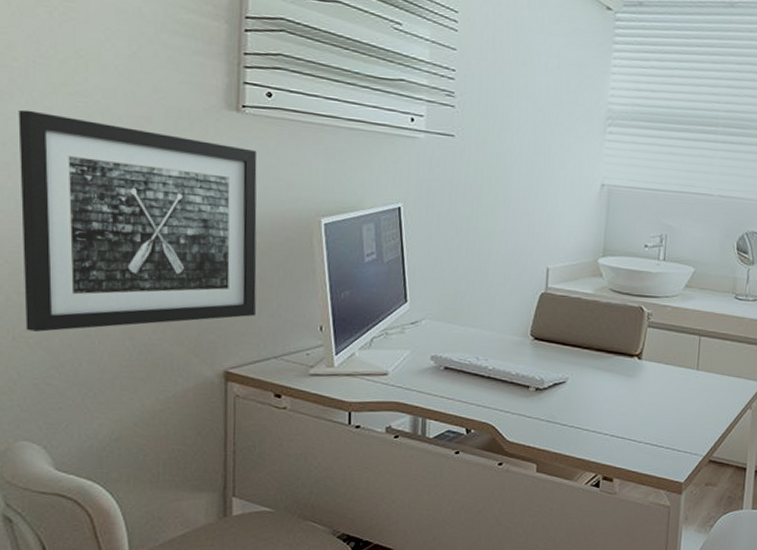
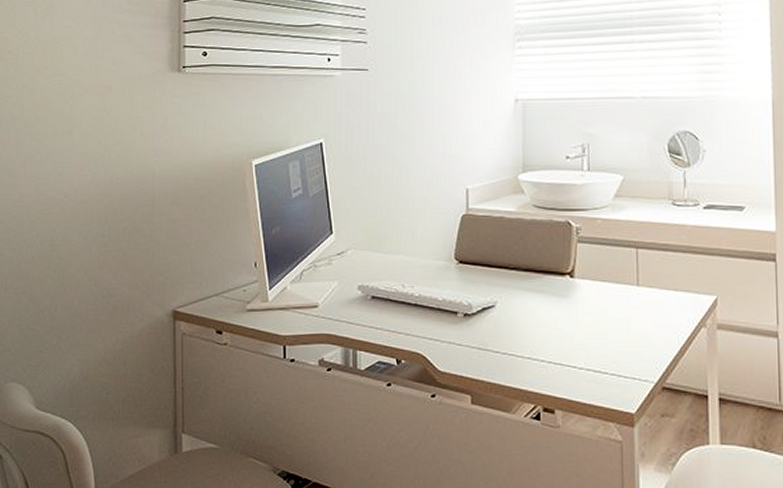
wall art: present [18,109,257,332] -> none [11,92,198,282]

